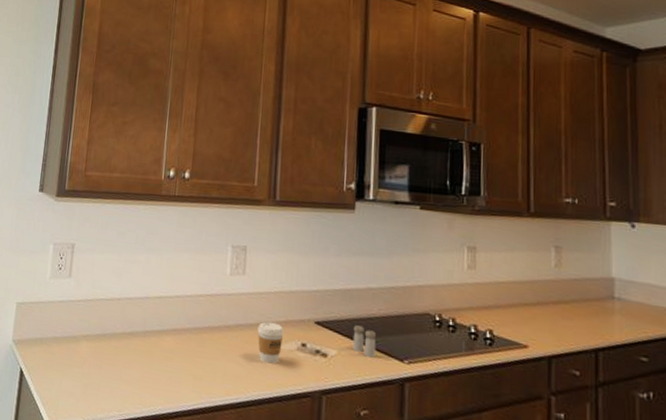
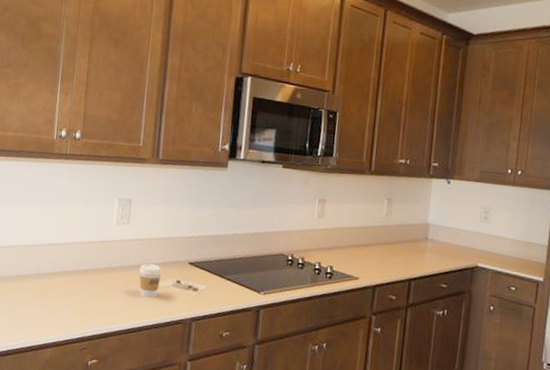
salt and pepper shaker: present [352,325,377,359] -> none [219,265,239,291]

